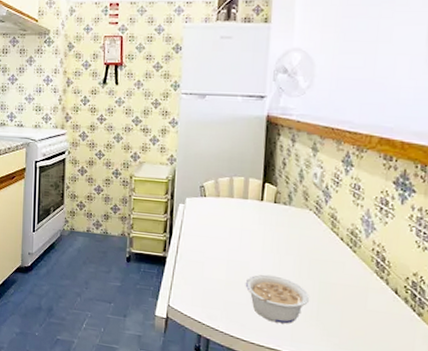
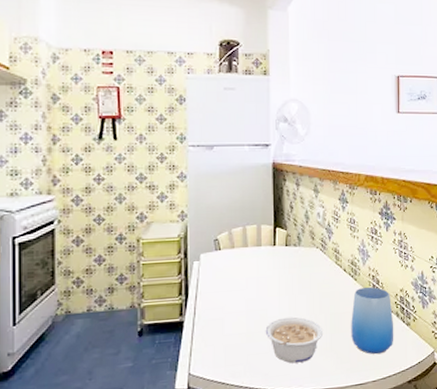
cup: none [343,261,401,339] -> present [351,287,394,355]

